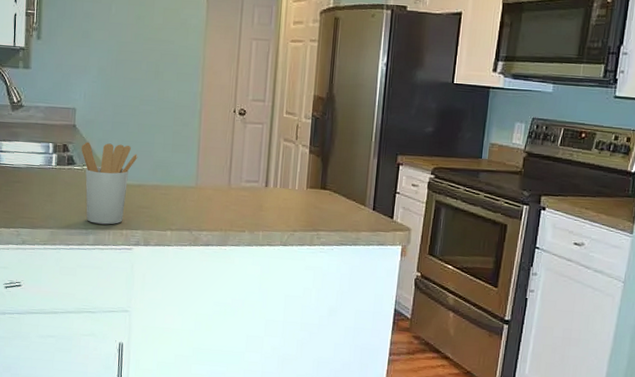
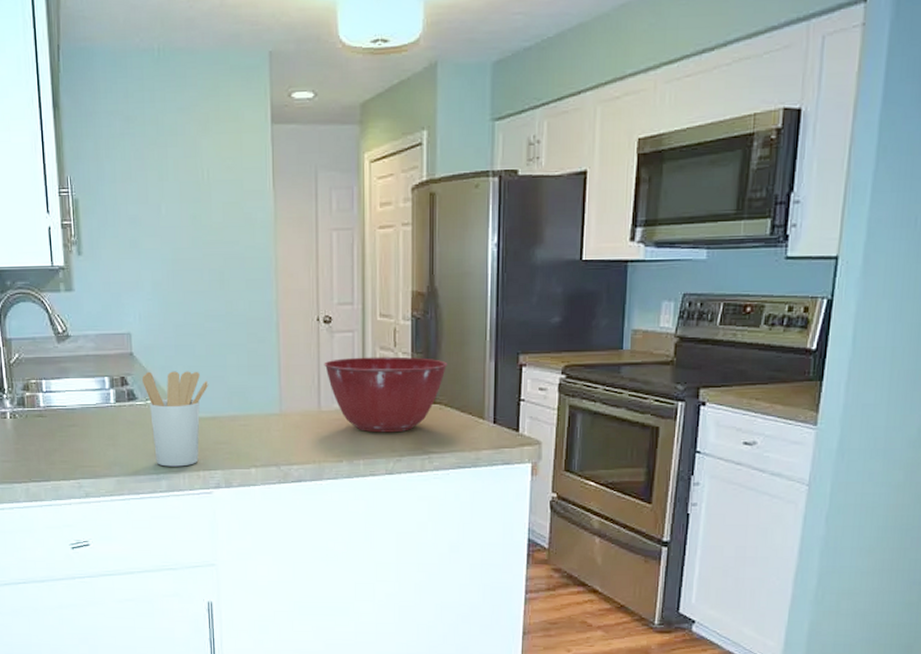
mixing bowl: none [236,145,339,211] -> present [324,356,448,433]

